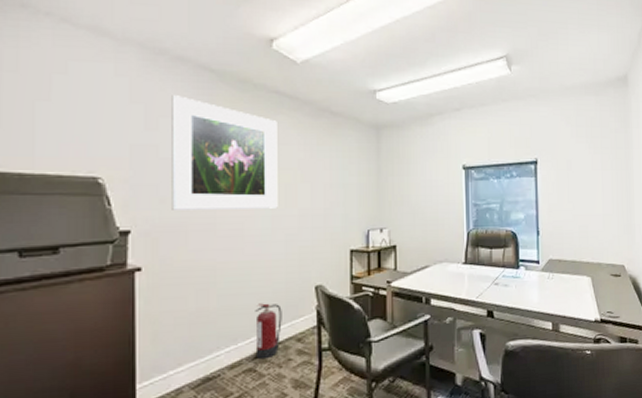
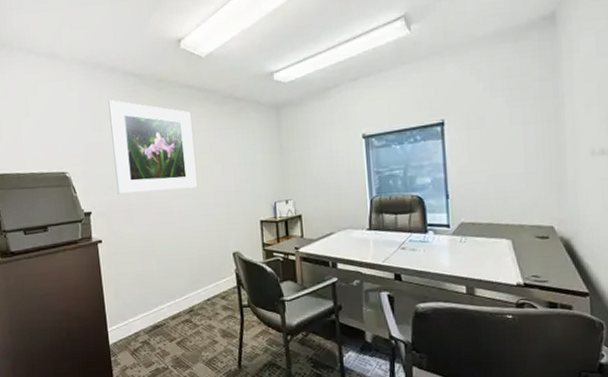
fire extinguisher: present [255,303,282,360] -> none [187,267,209,313]

